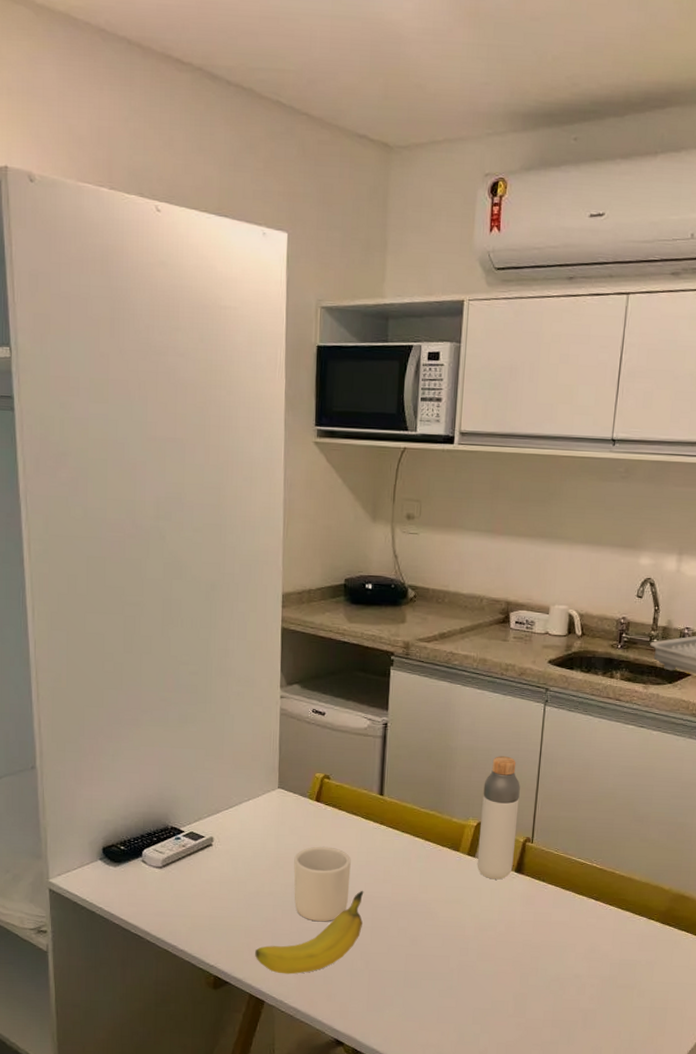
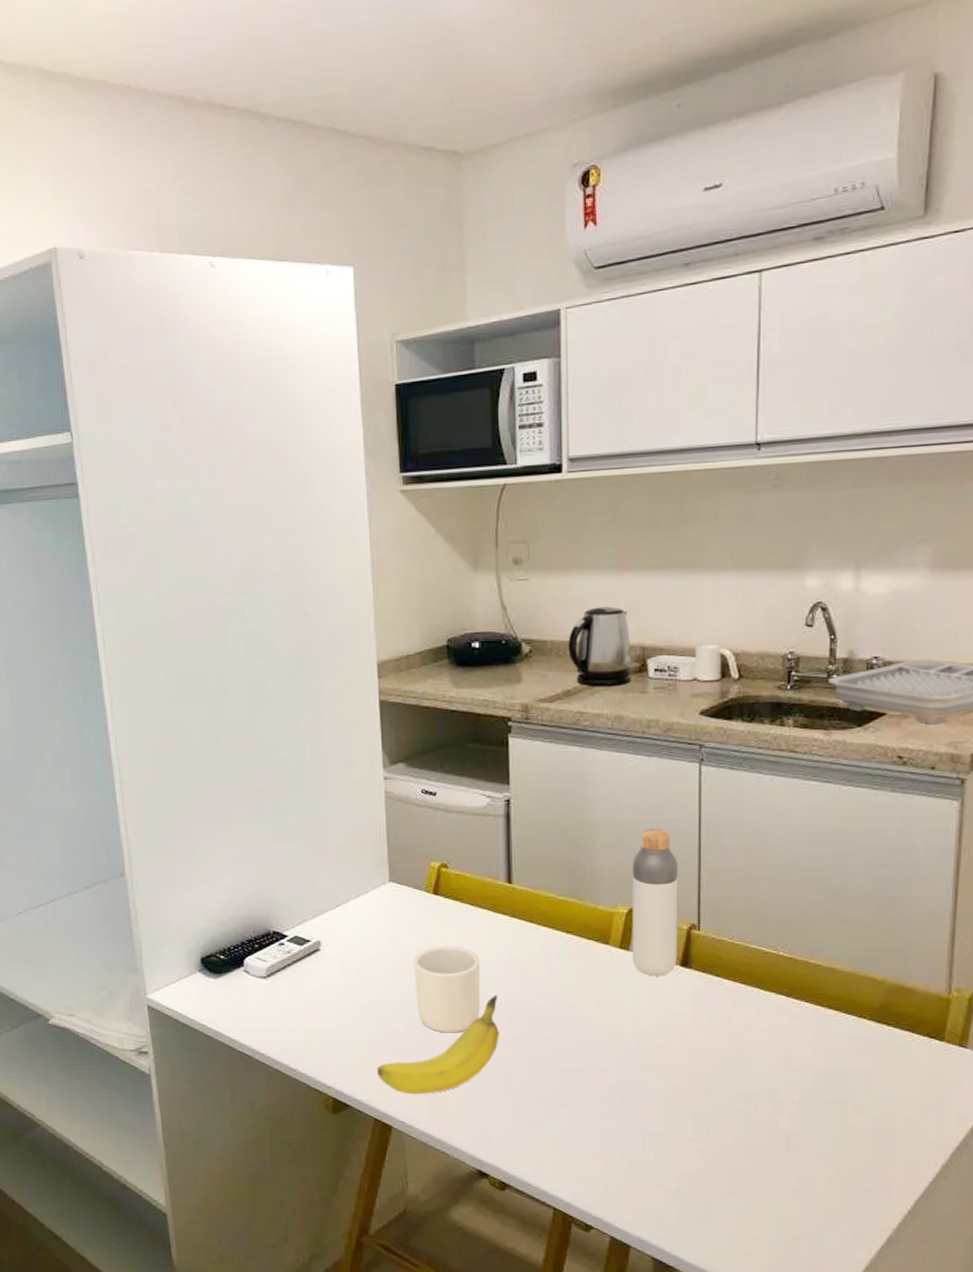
kettle: none [446,564,498,633] -> present [568,606,631,687]

